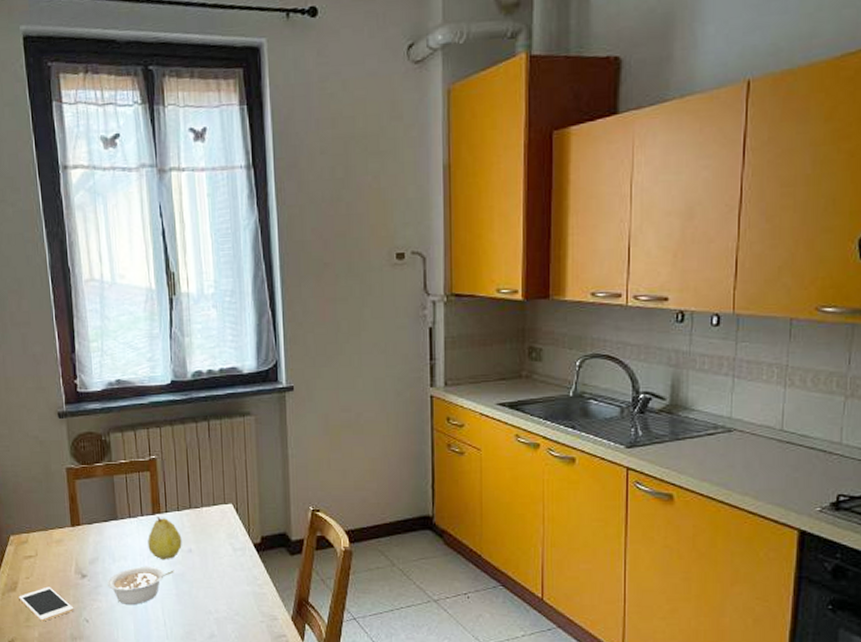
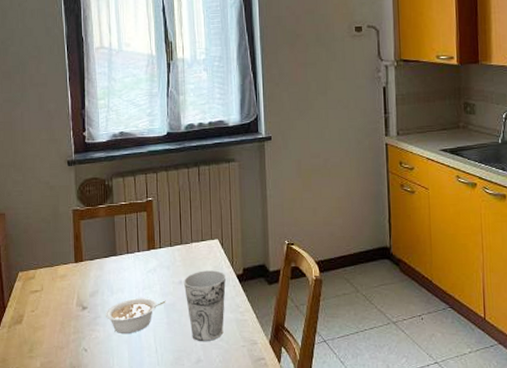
cell phone: present [19,586,74,622] -> none [24,319,74,352]
fruit: present [148,517,182,560] -> none [143,252,173,292]
cup: none [193,538,242,615] -> present [183,270,226,341]

